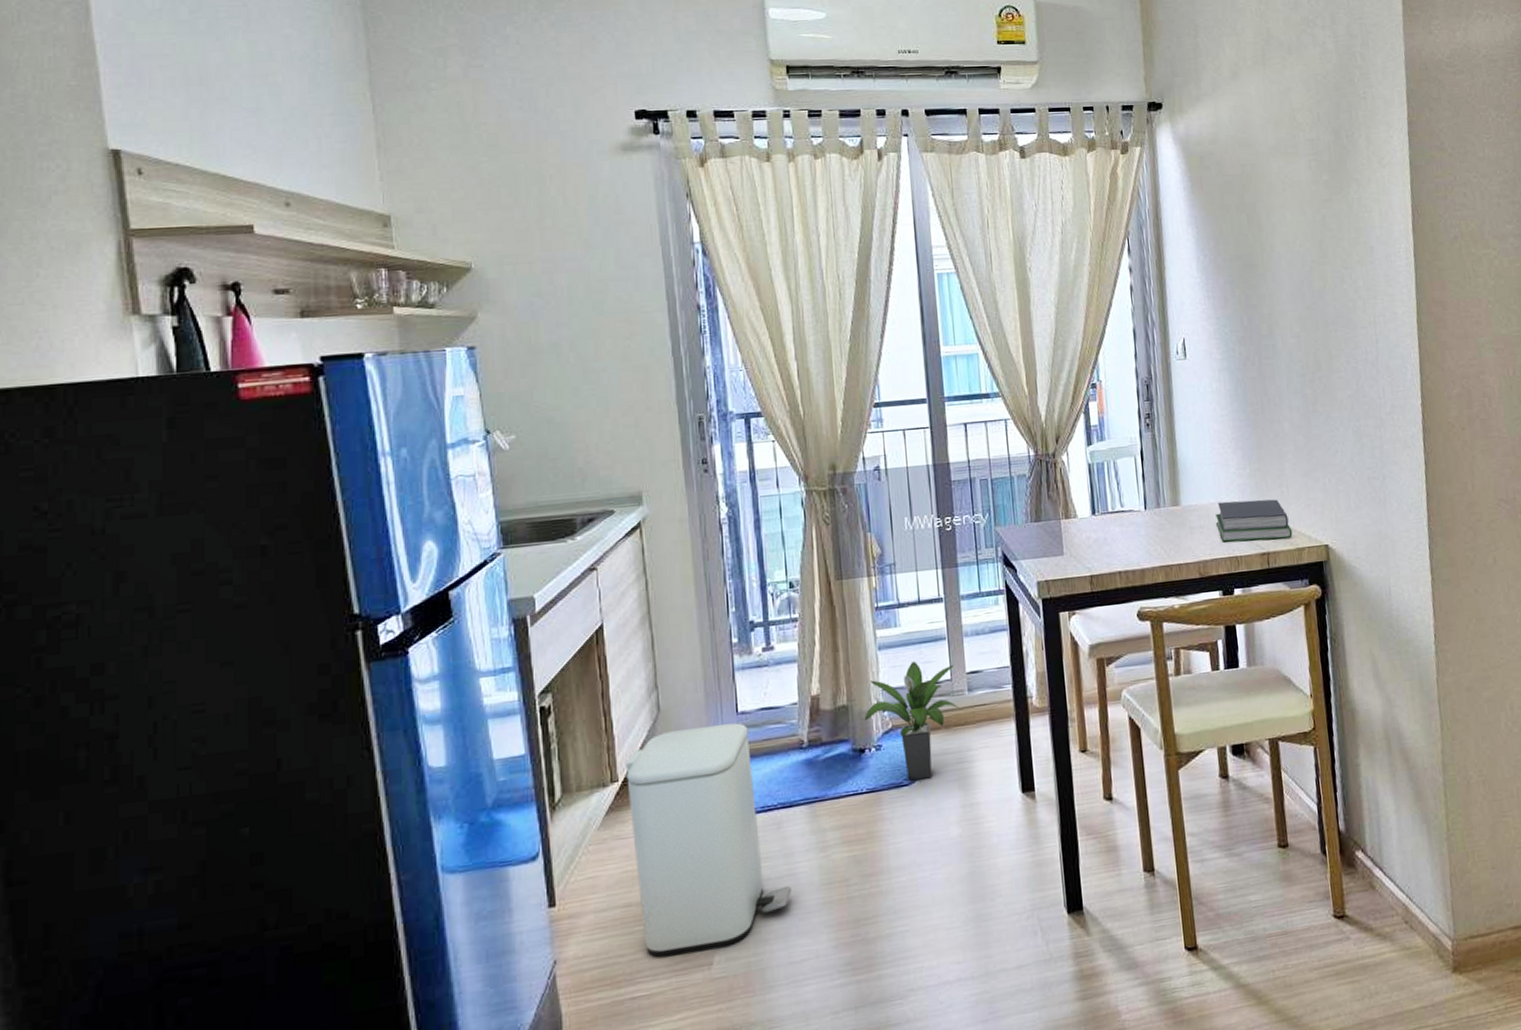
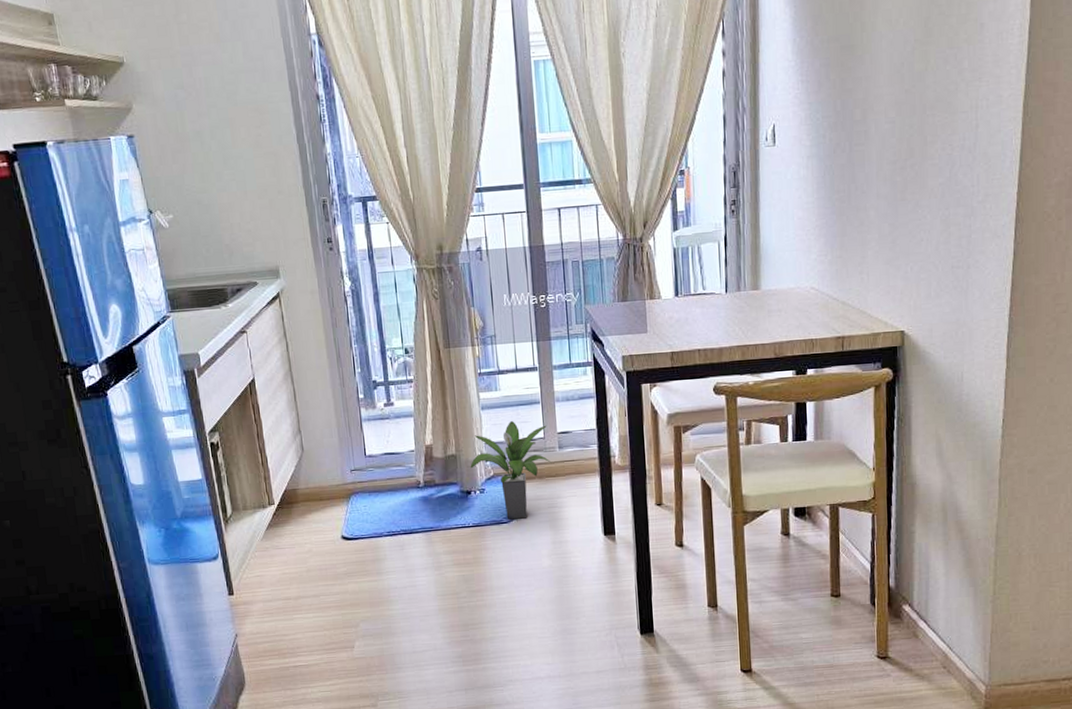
pedal bin: present [626,723,792,958] -> none [279,463,414,639]
book: present [1215,499,1293,542] -> none [793,285,869,326]

